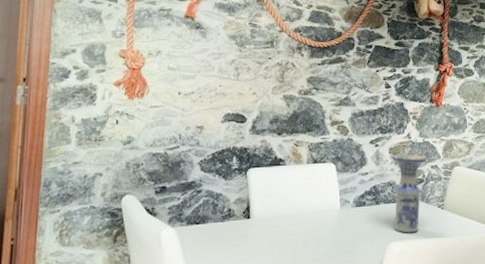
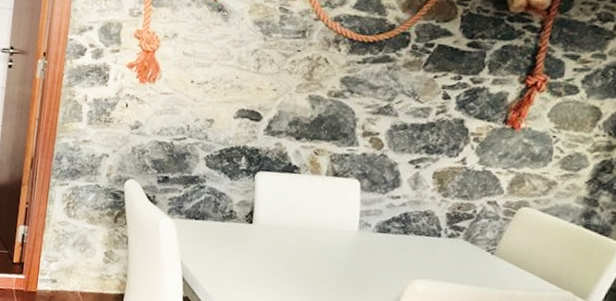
vase: present [391,153,426,233] -> none [423,180,483,275]

